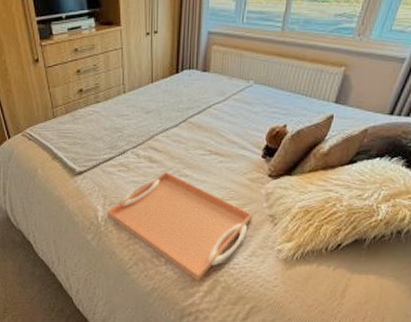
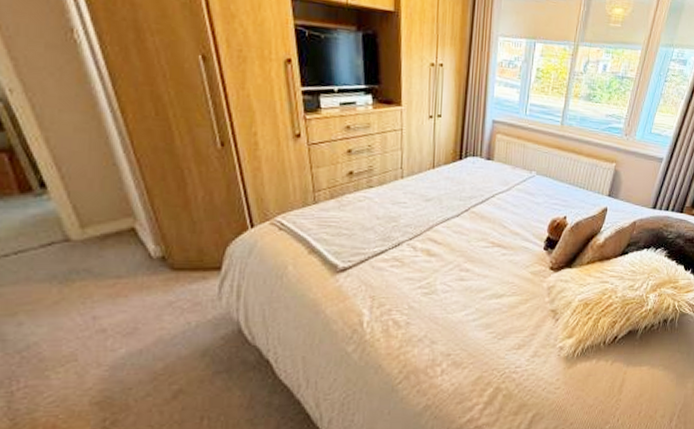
serving tray: present [107,171,253,282] -> none [374,266,535,392]

